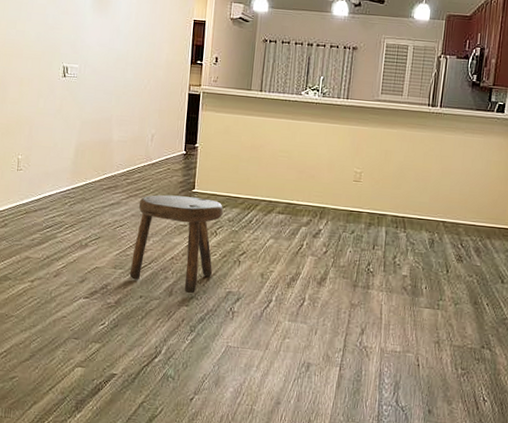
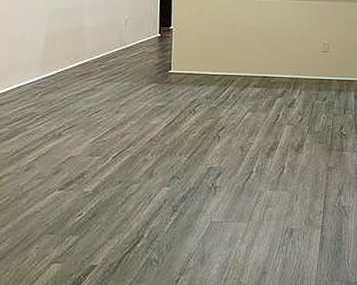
stool: present [129,194,223,294] -> none [107,77,200,174]

